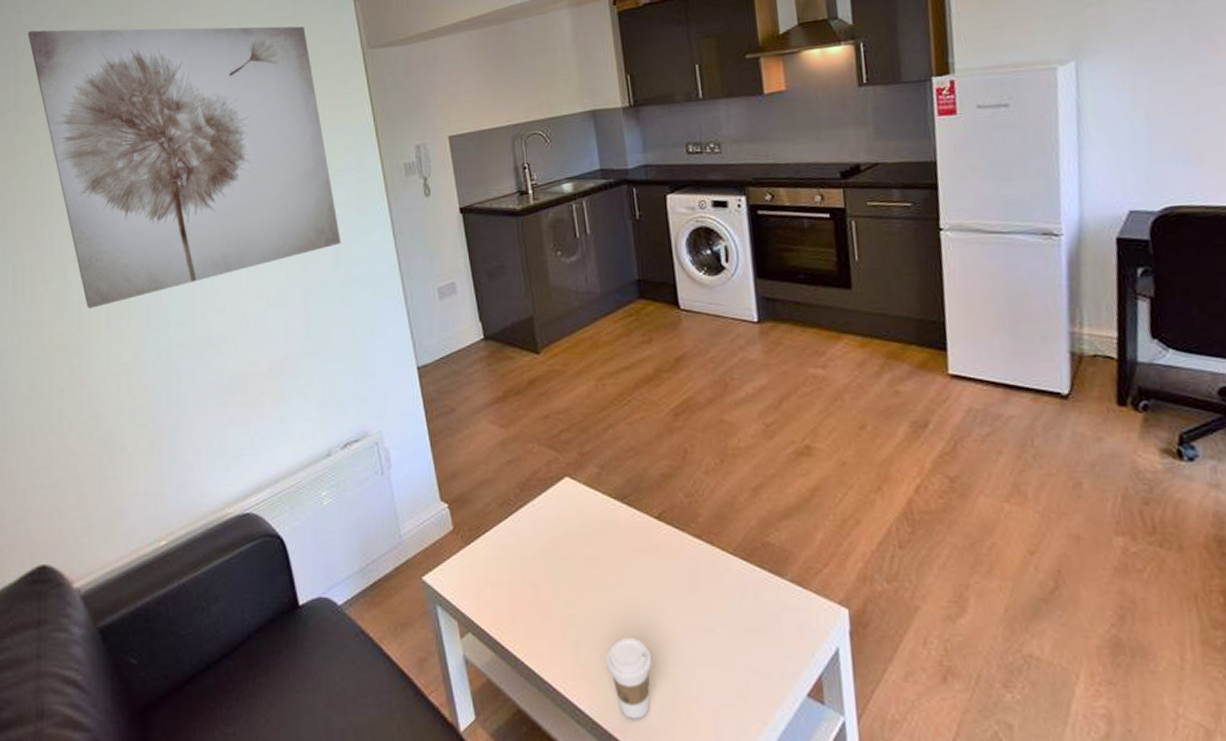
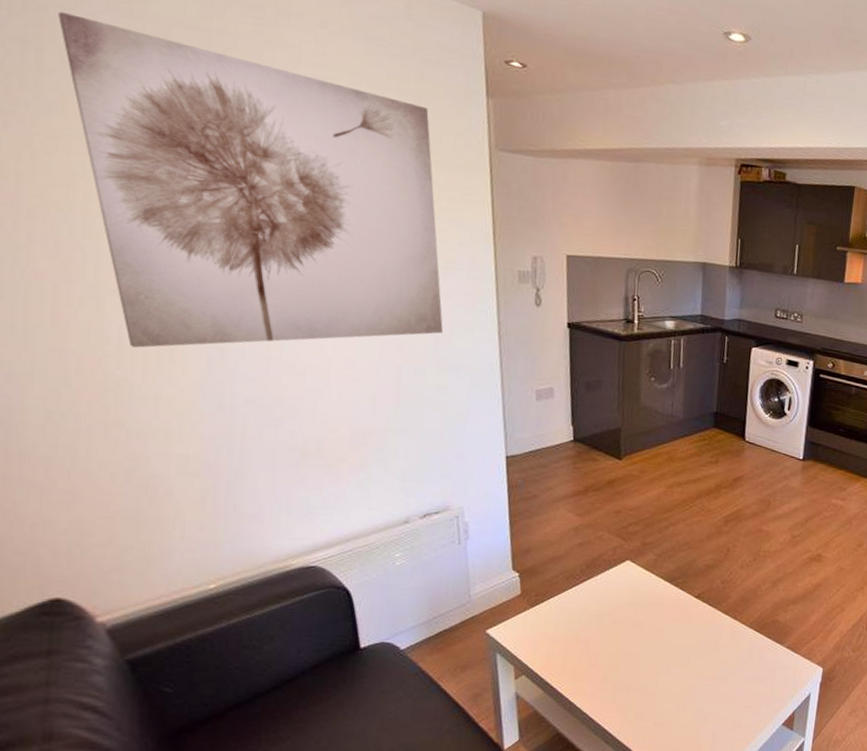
coffee cup: present [606,637,653,719] -> none [637,682,674,740]

